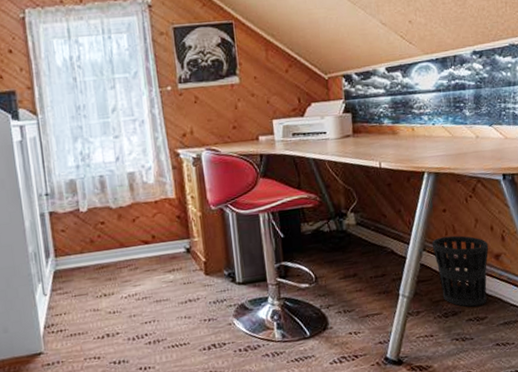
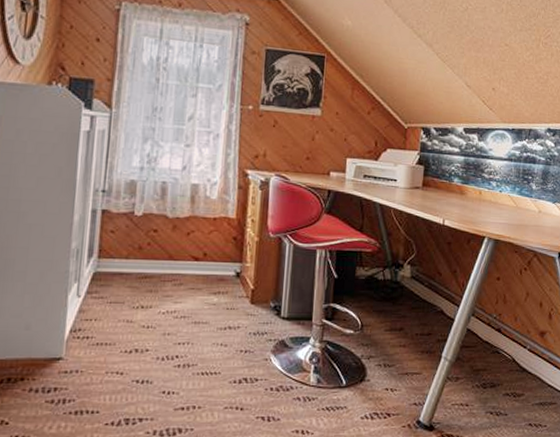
wastebasket: present [431,235,489,307] -> none [481,305,536,381]

